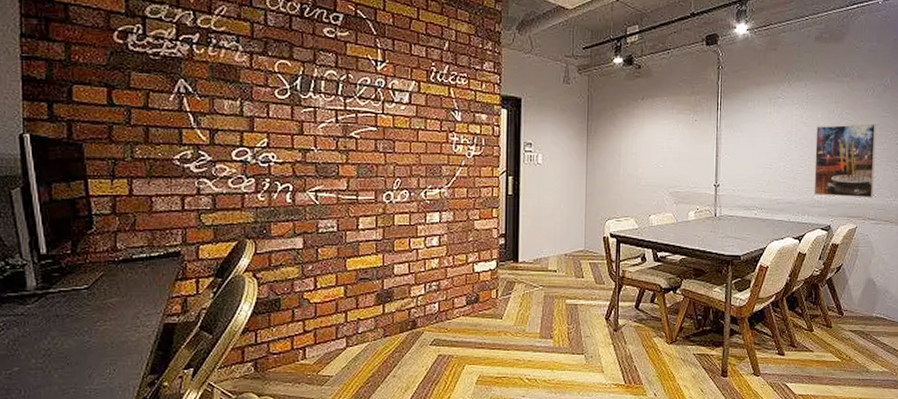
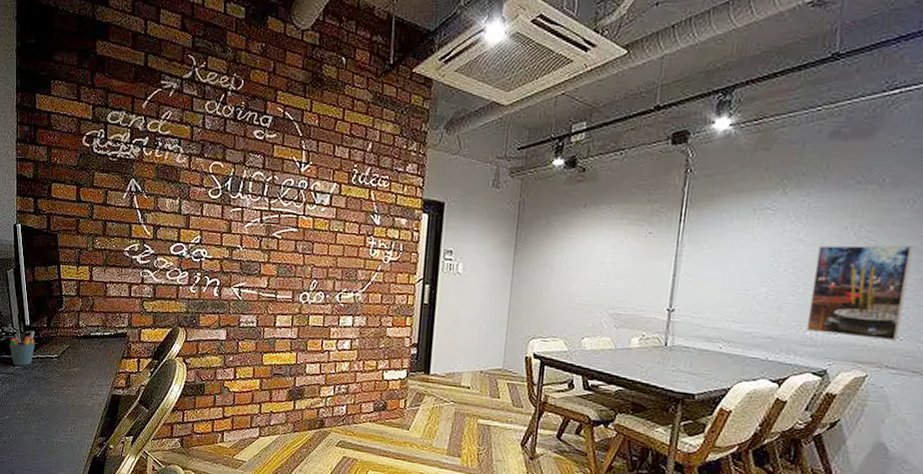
pen holder: none [18,260,56,304] -> present [10,331,36,366]

